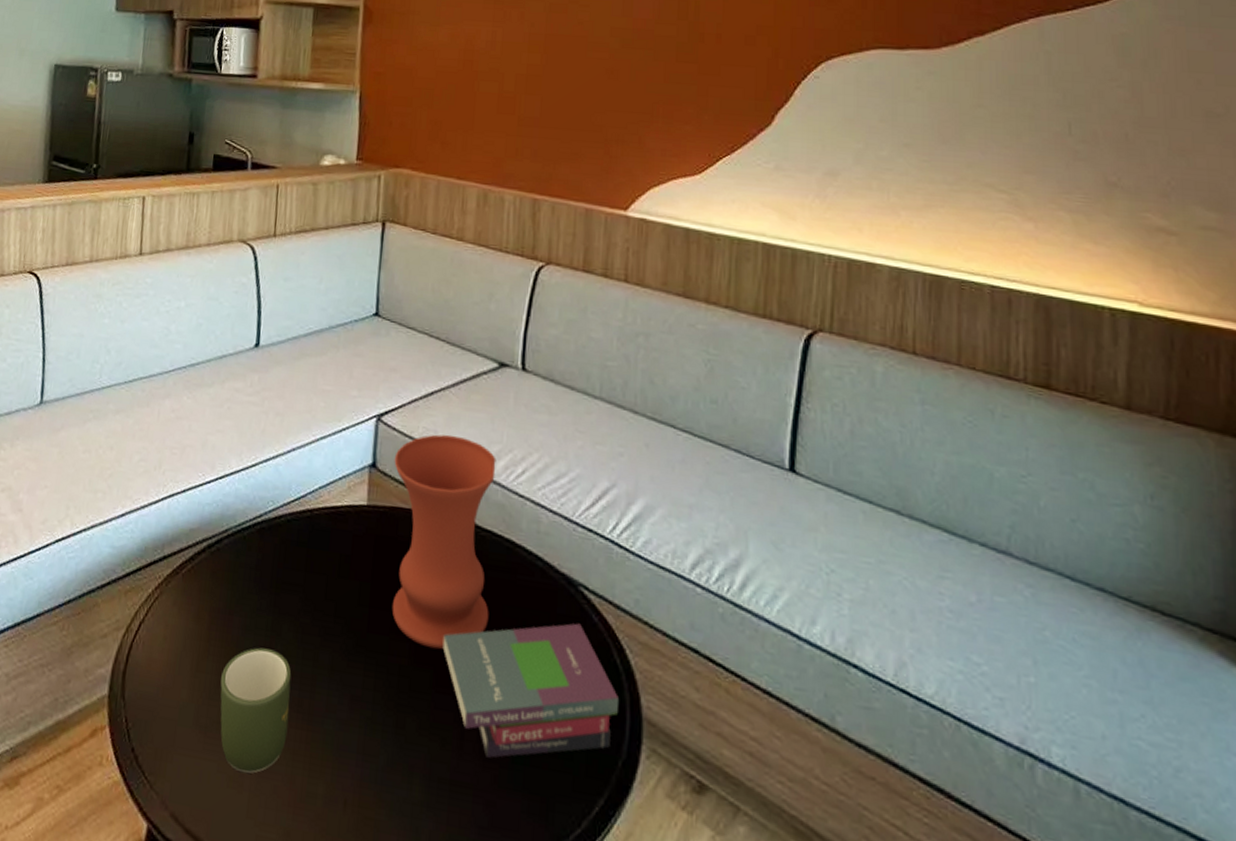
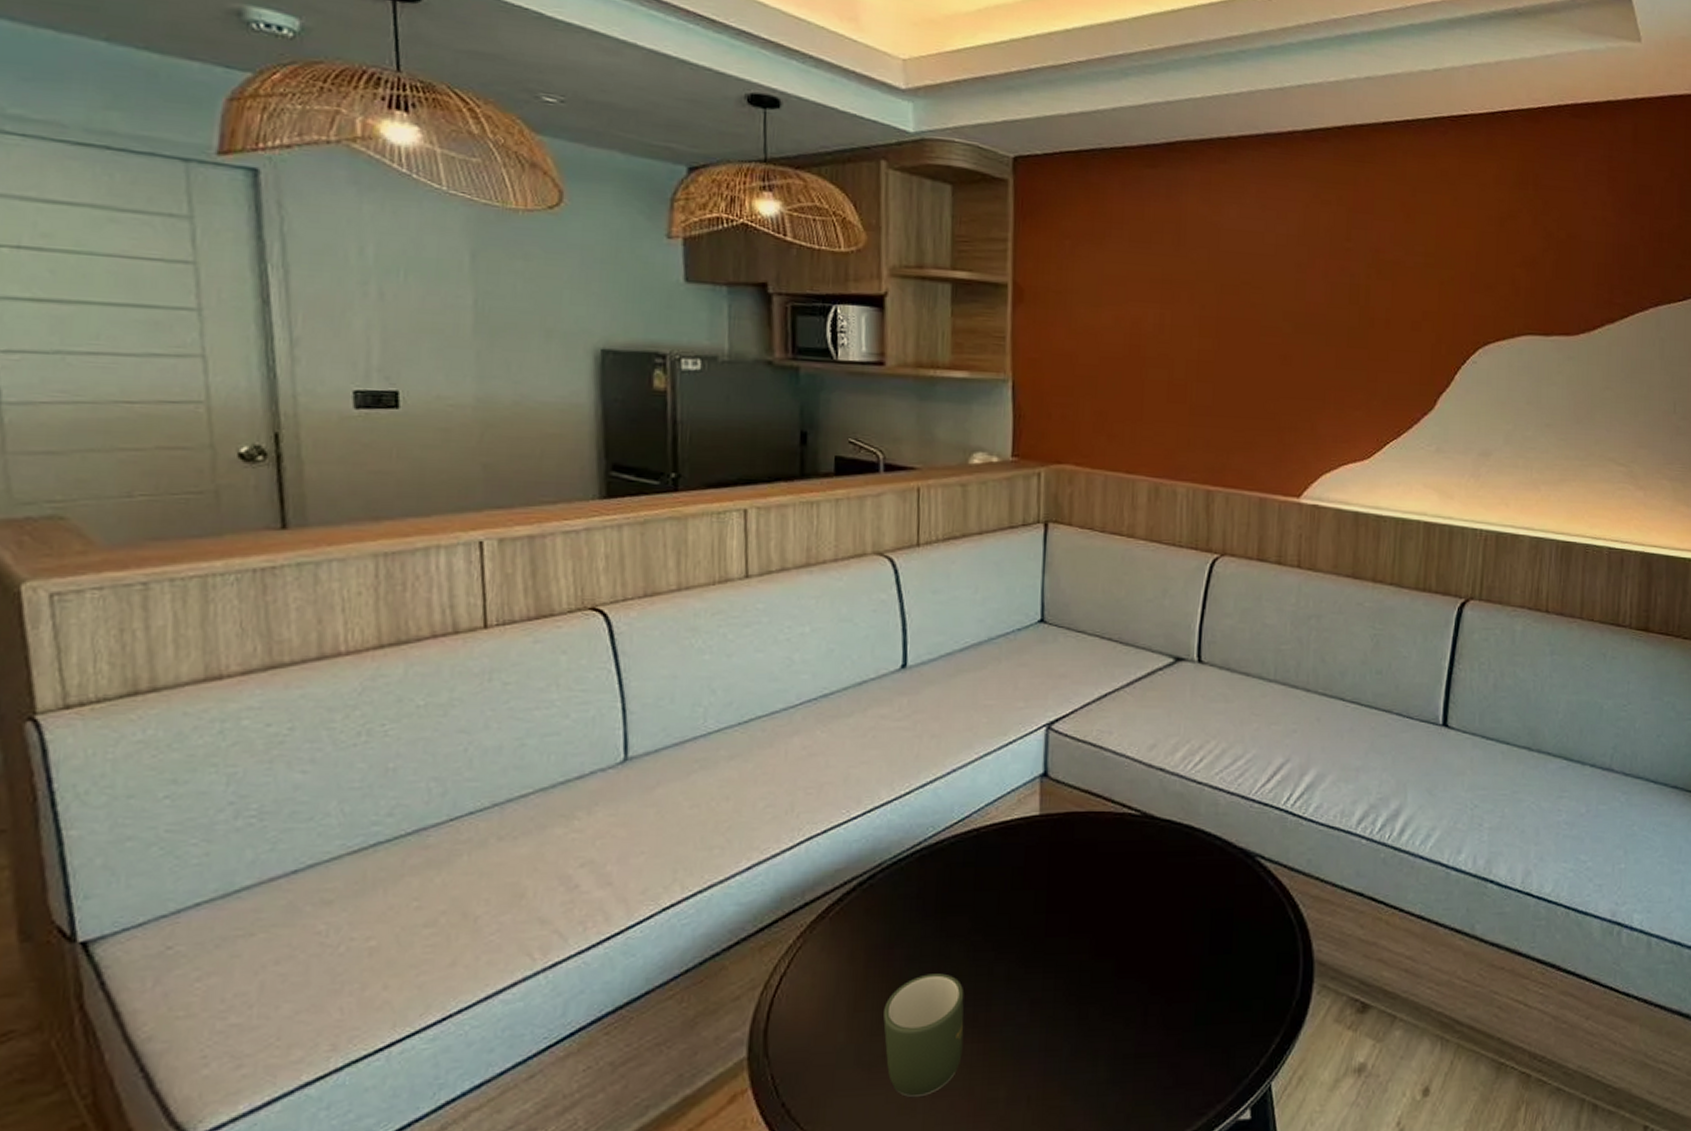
vase: present [392,434,496,650] -> none [1067,734,1174,940]
books: present [442,623,618,759] -> none [1124,890,1293,1026]

